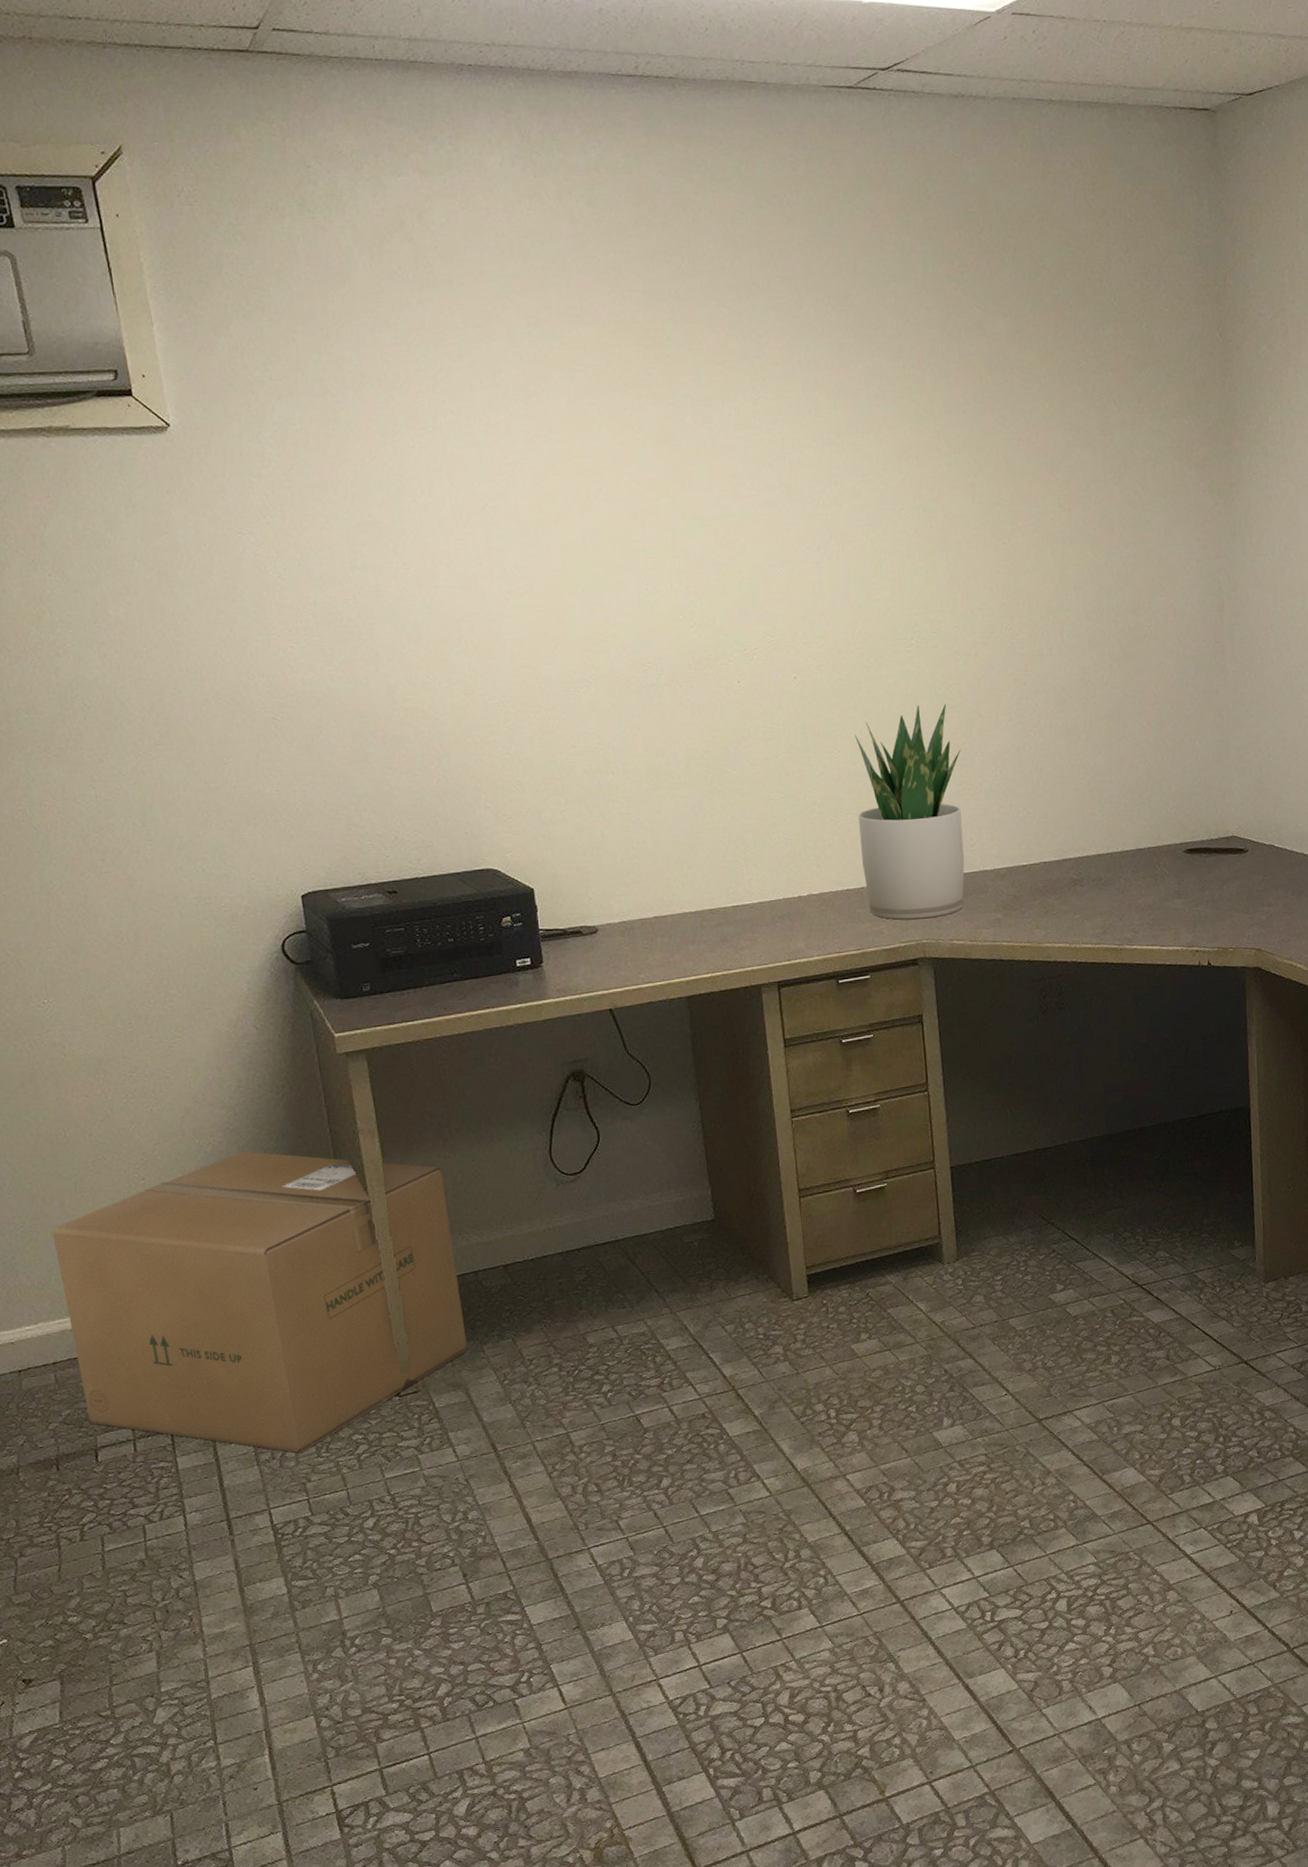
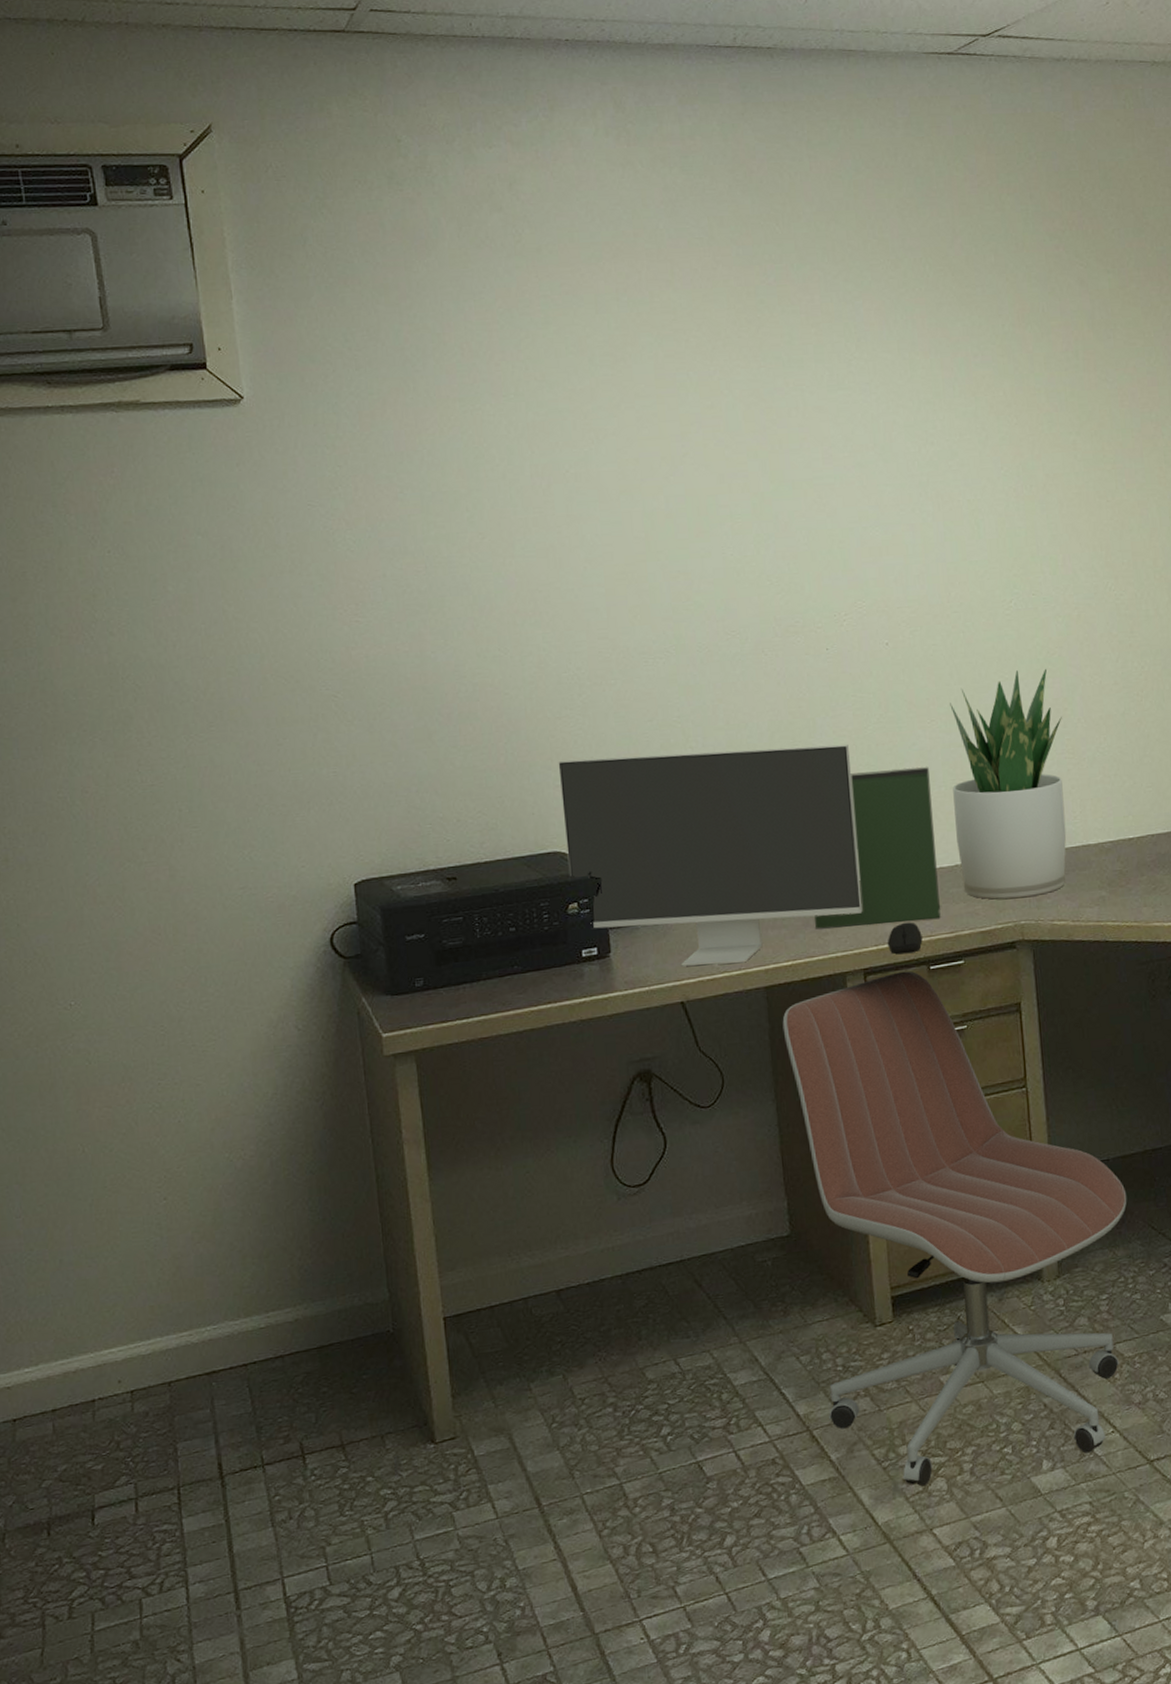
box: present [52,1151,468,1454] -> none [61,1165,513,1512]
monitor: none [487,772,776,977] -> present [558,744,863,966]
office chair: none [703,984,1020,1439] -> present [782,971,1127,1486]
binder: none [731,795,848,945] -> present [815,767,941,930]
computer mouse: none [798,939,832,968] -> present [887,922,923,954]

